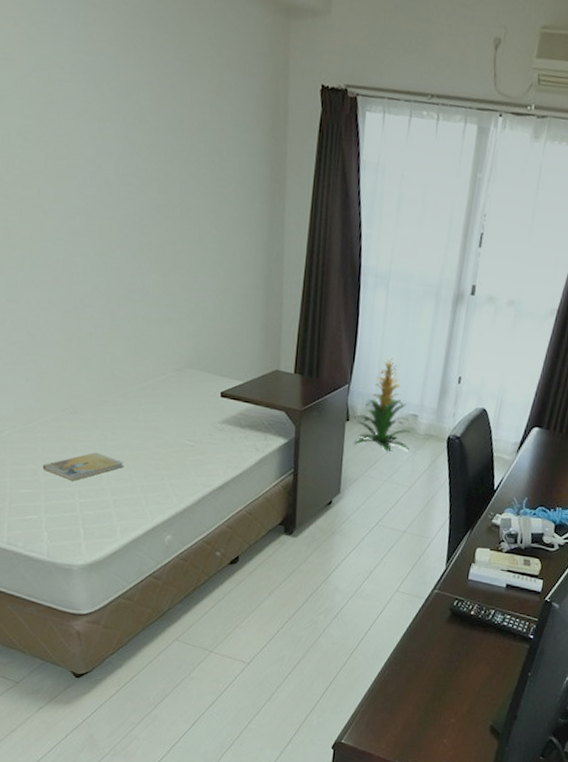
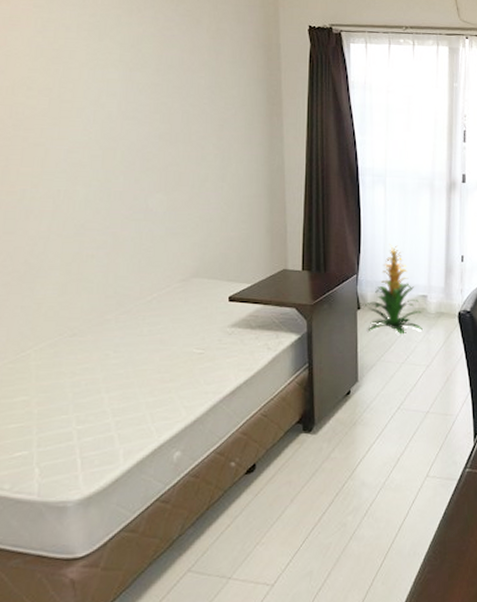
book: present [42,452,124,481] -> none [35,373,127,407]

